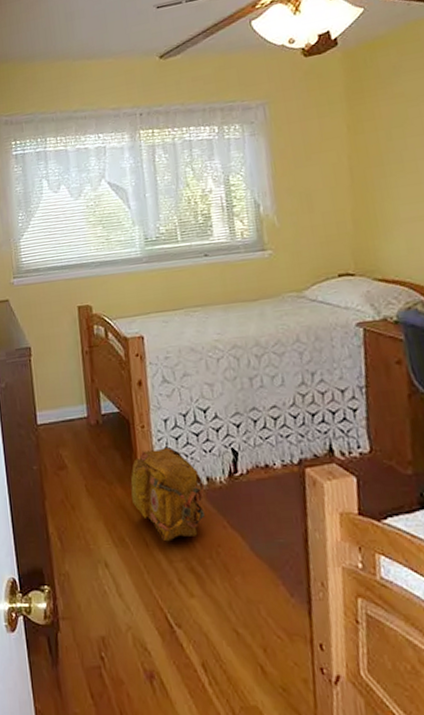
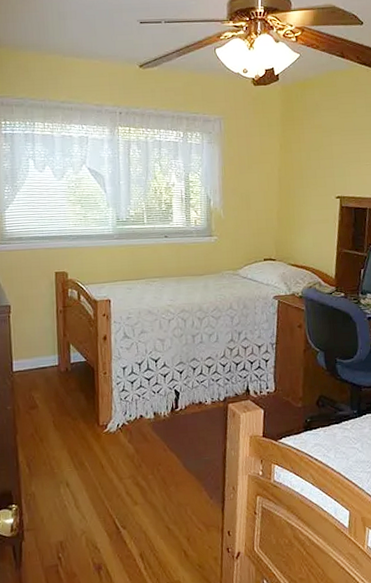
backpack: present [130,447,205,542] -> none [91,390,152,464]

